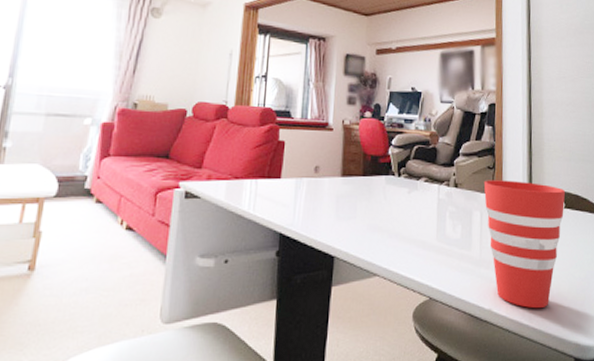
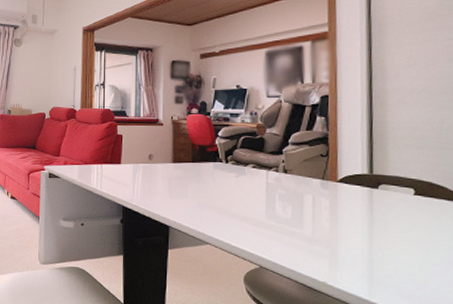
cup: present [483,180,565,309] -> none [316,167,415,287]

